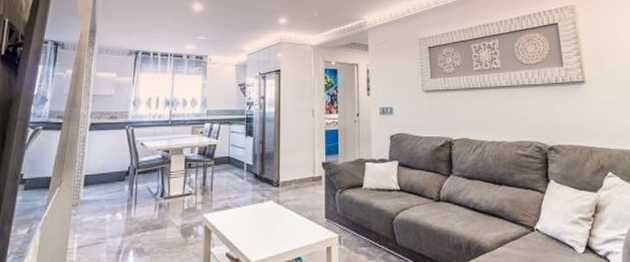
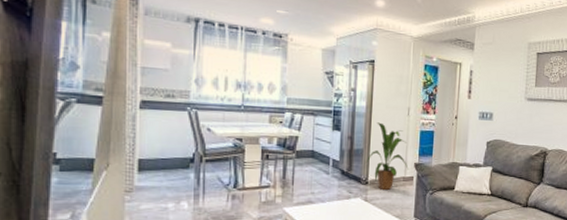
house plant: none [276,125,317,191] -> present [365,122,409,190]

